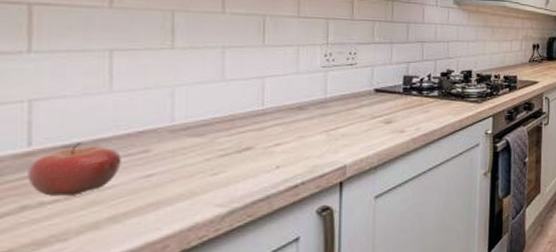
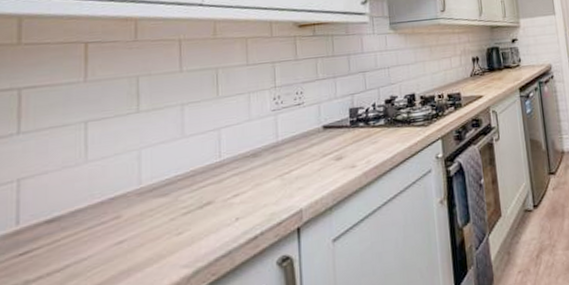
fruit: present [28,142,122,196] -> none [15,215,96,274]

